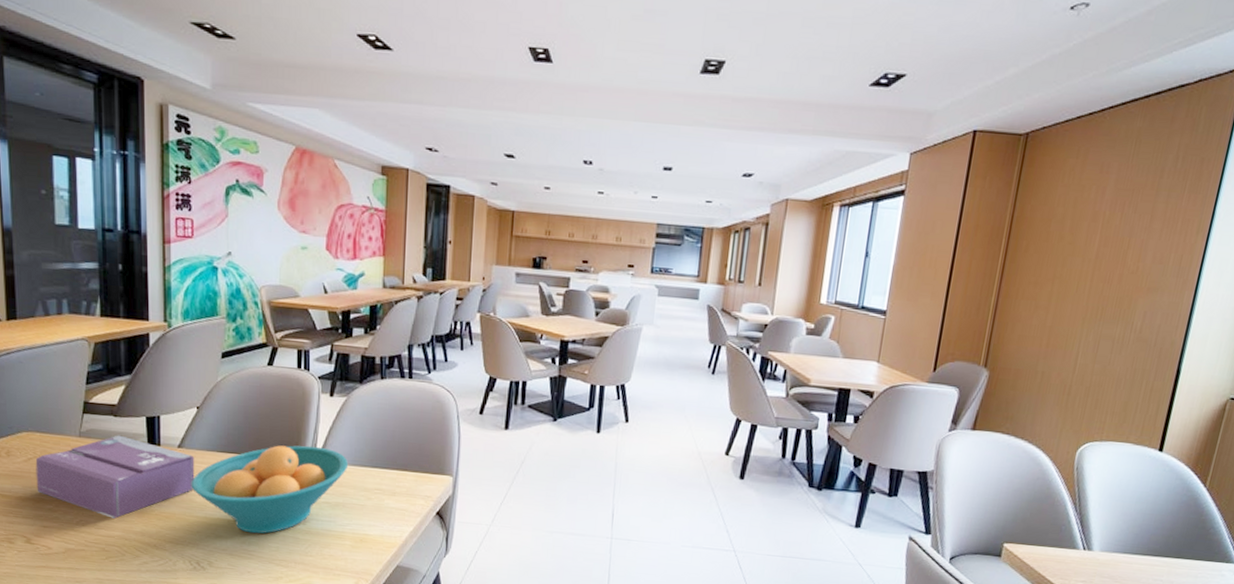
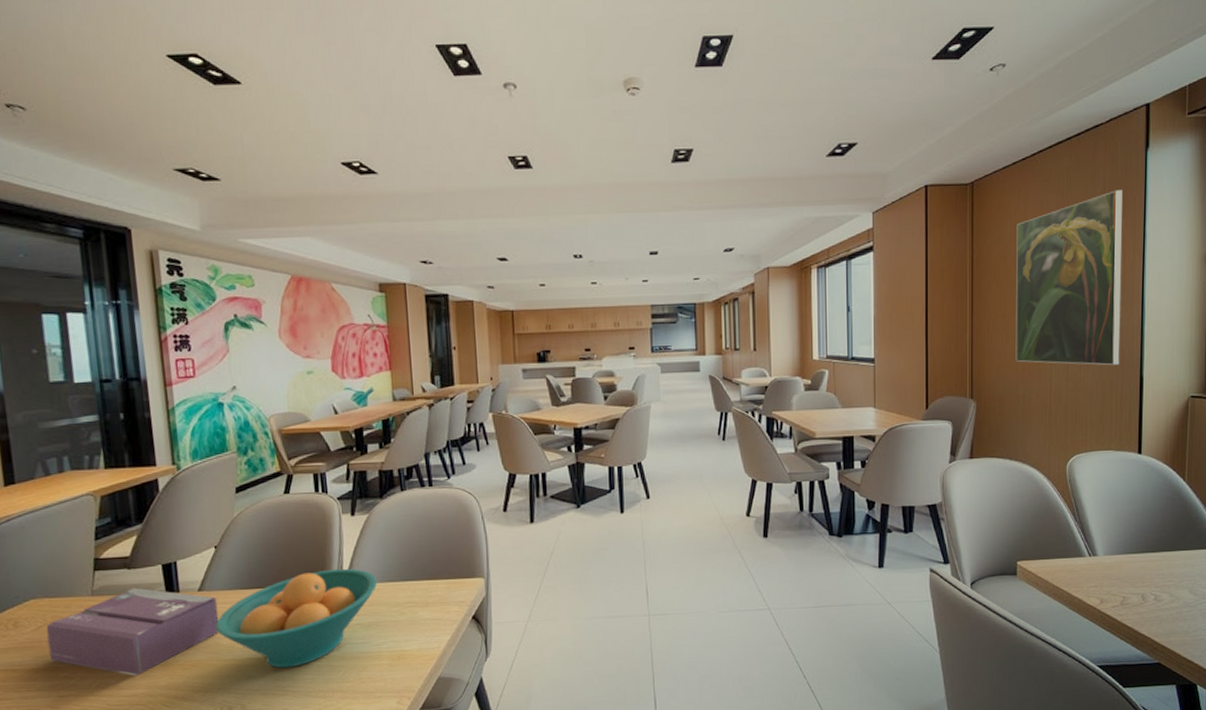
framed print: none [1040,161,1198,354] -> present [1015,190,1123,366]

